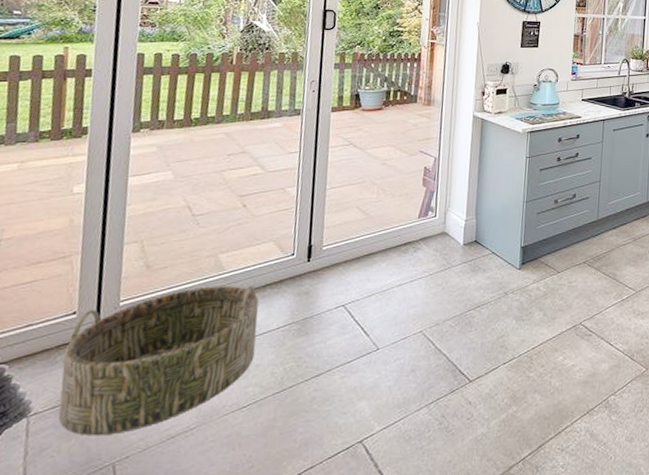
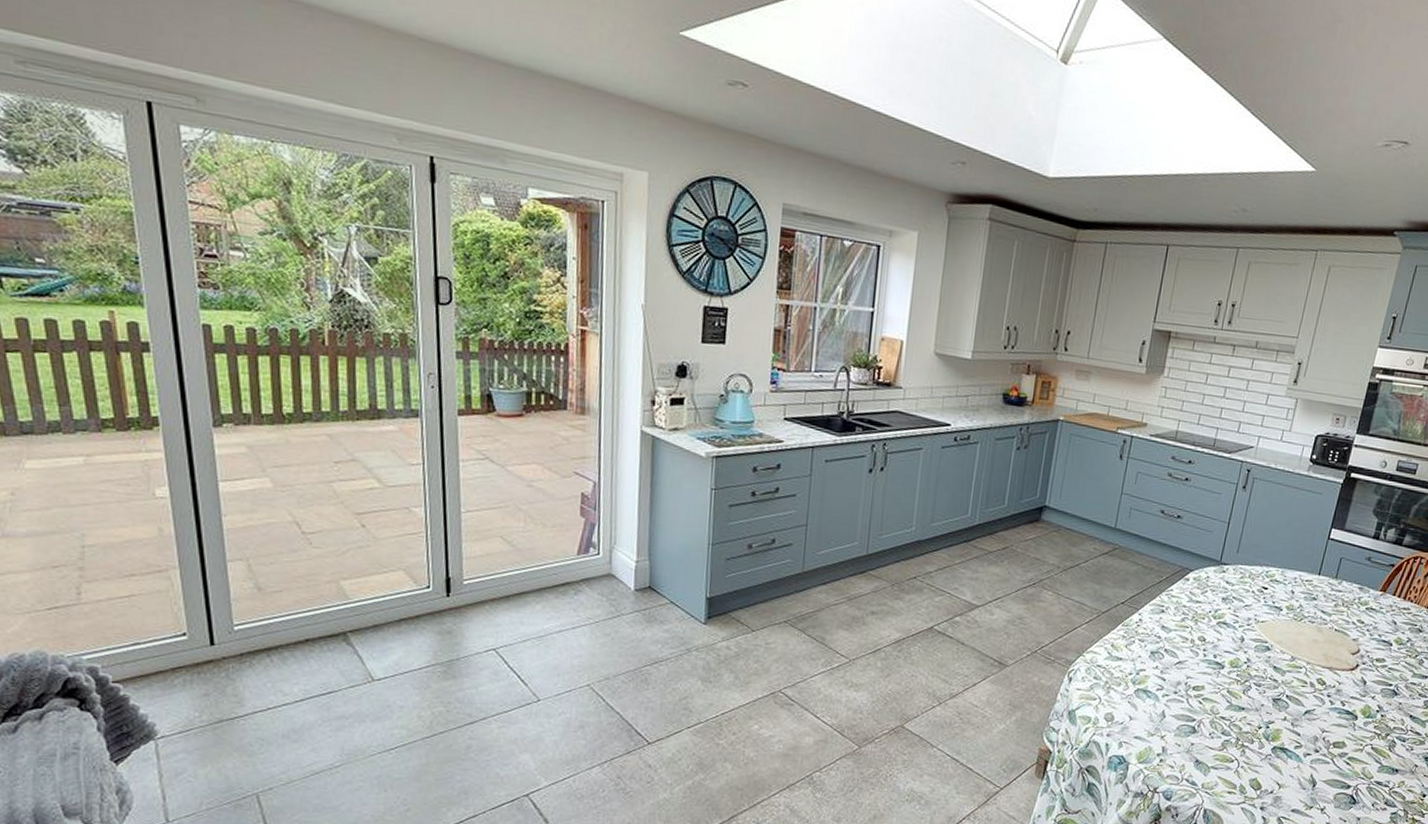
basket: present [58,286,259,436] -> none [181,616,397,765]

